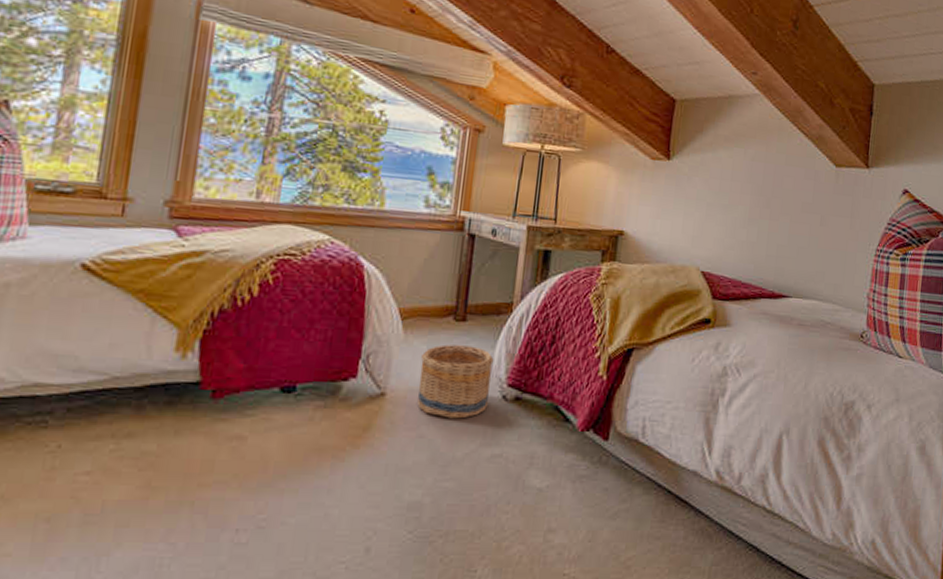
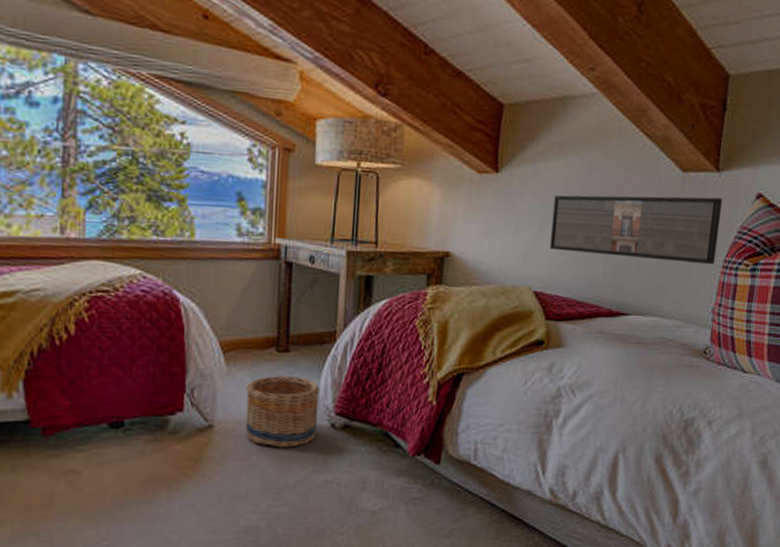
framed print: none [716,182,872,253] -> present [549,195,722,265]

